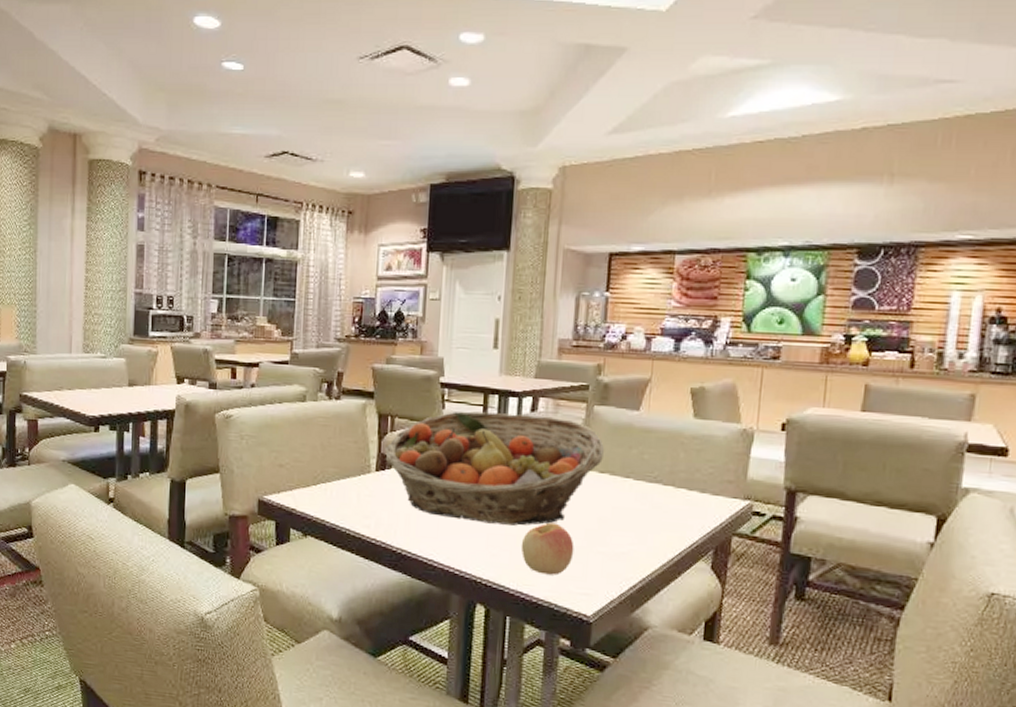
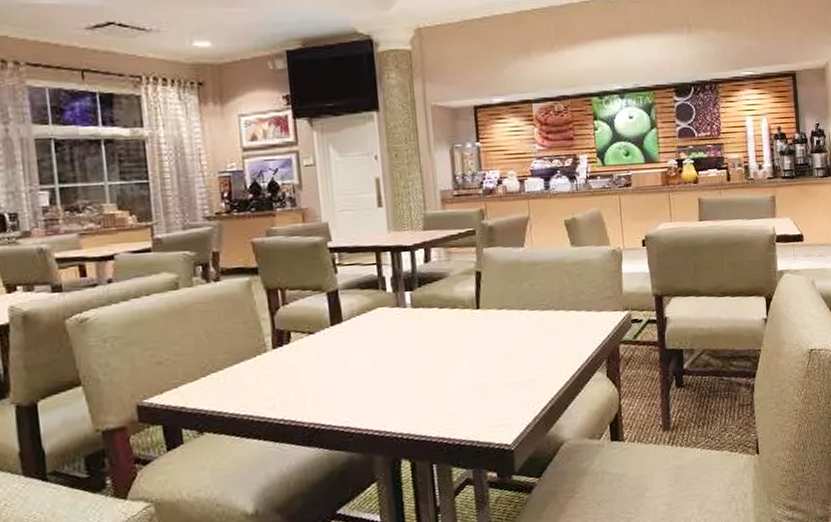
fruit basket: present [385,411,605,526] -> none [280,264,500,382]
apple: present [522,522,574,575] -> none [436,364,487,416]

